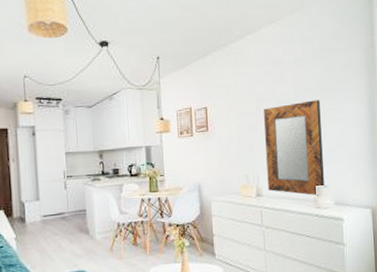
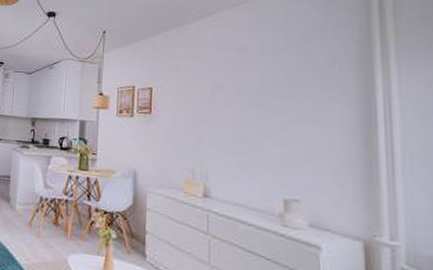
home mirror: present [264,100,324,196] -> none [219,94,295,211]

